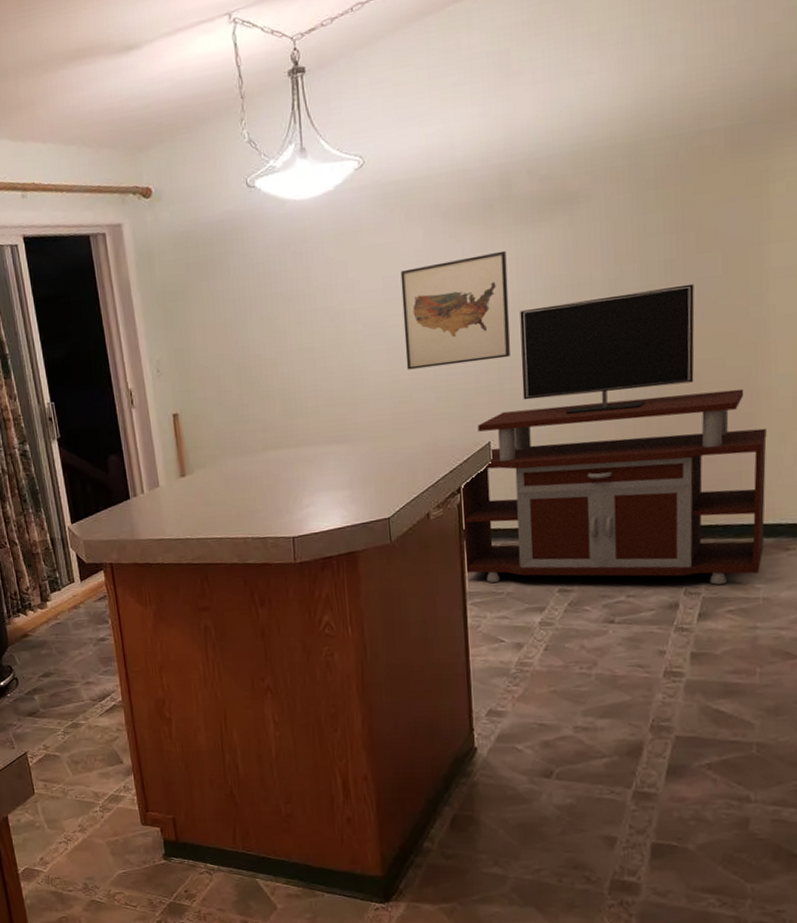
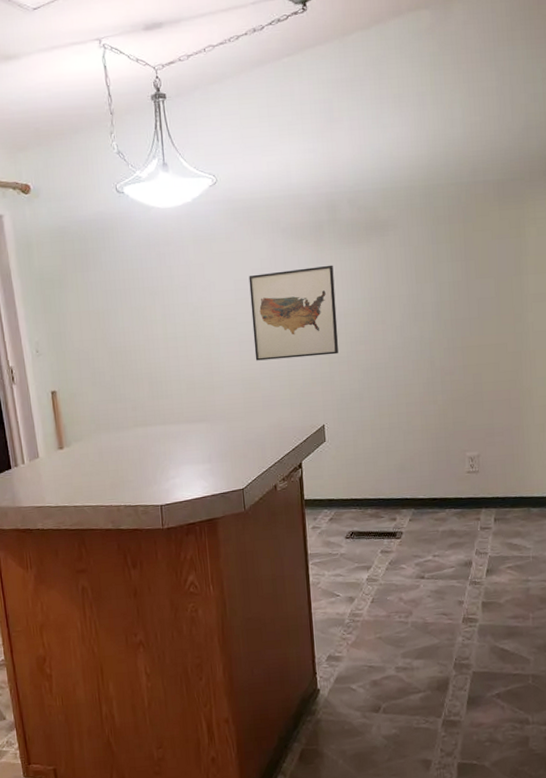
tv stand: present [459,283,767,585] -> none [300,302,532,546]

